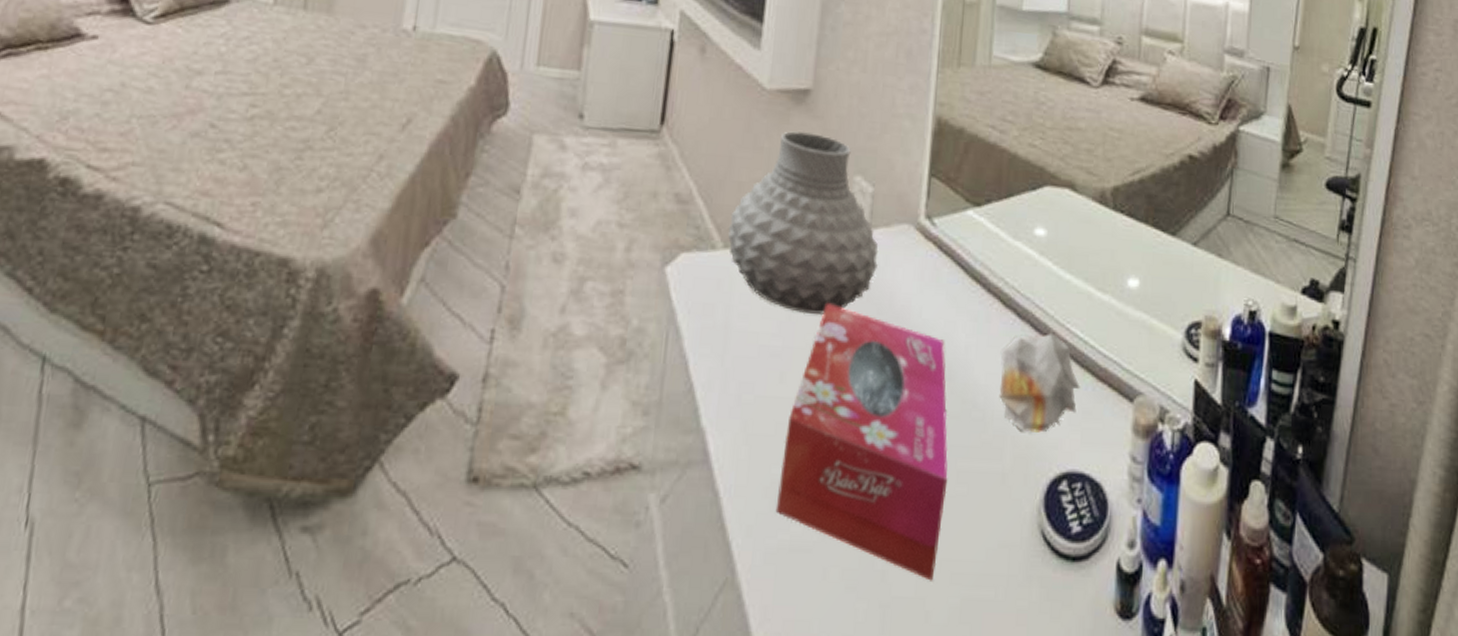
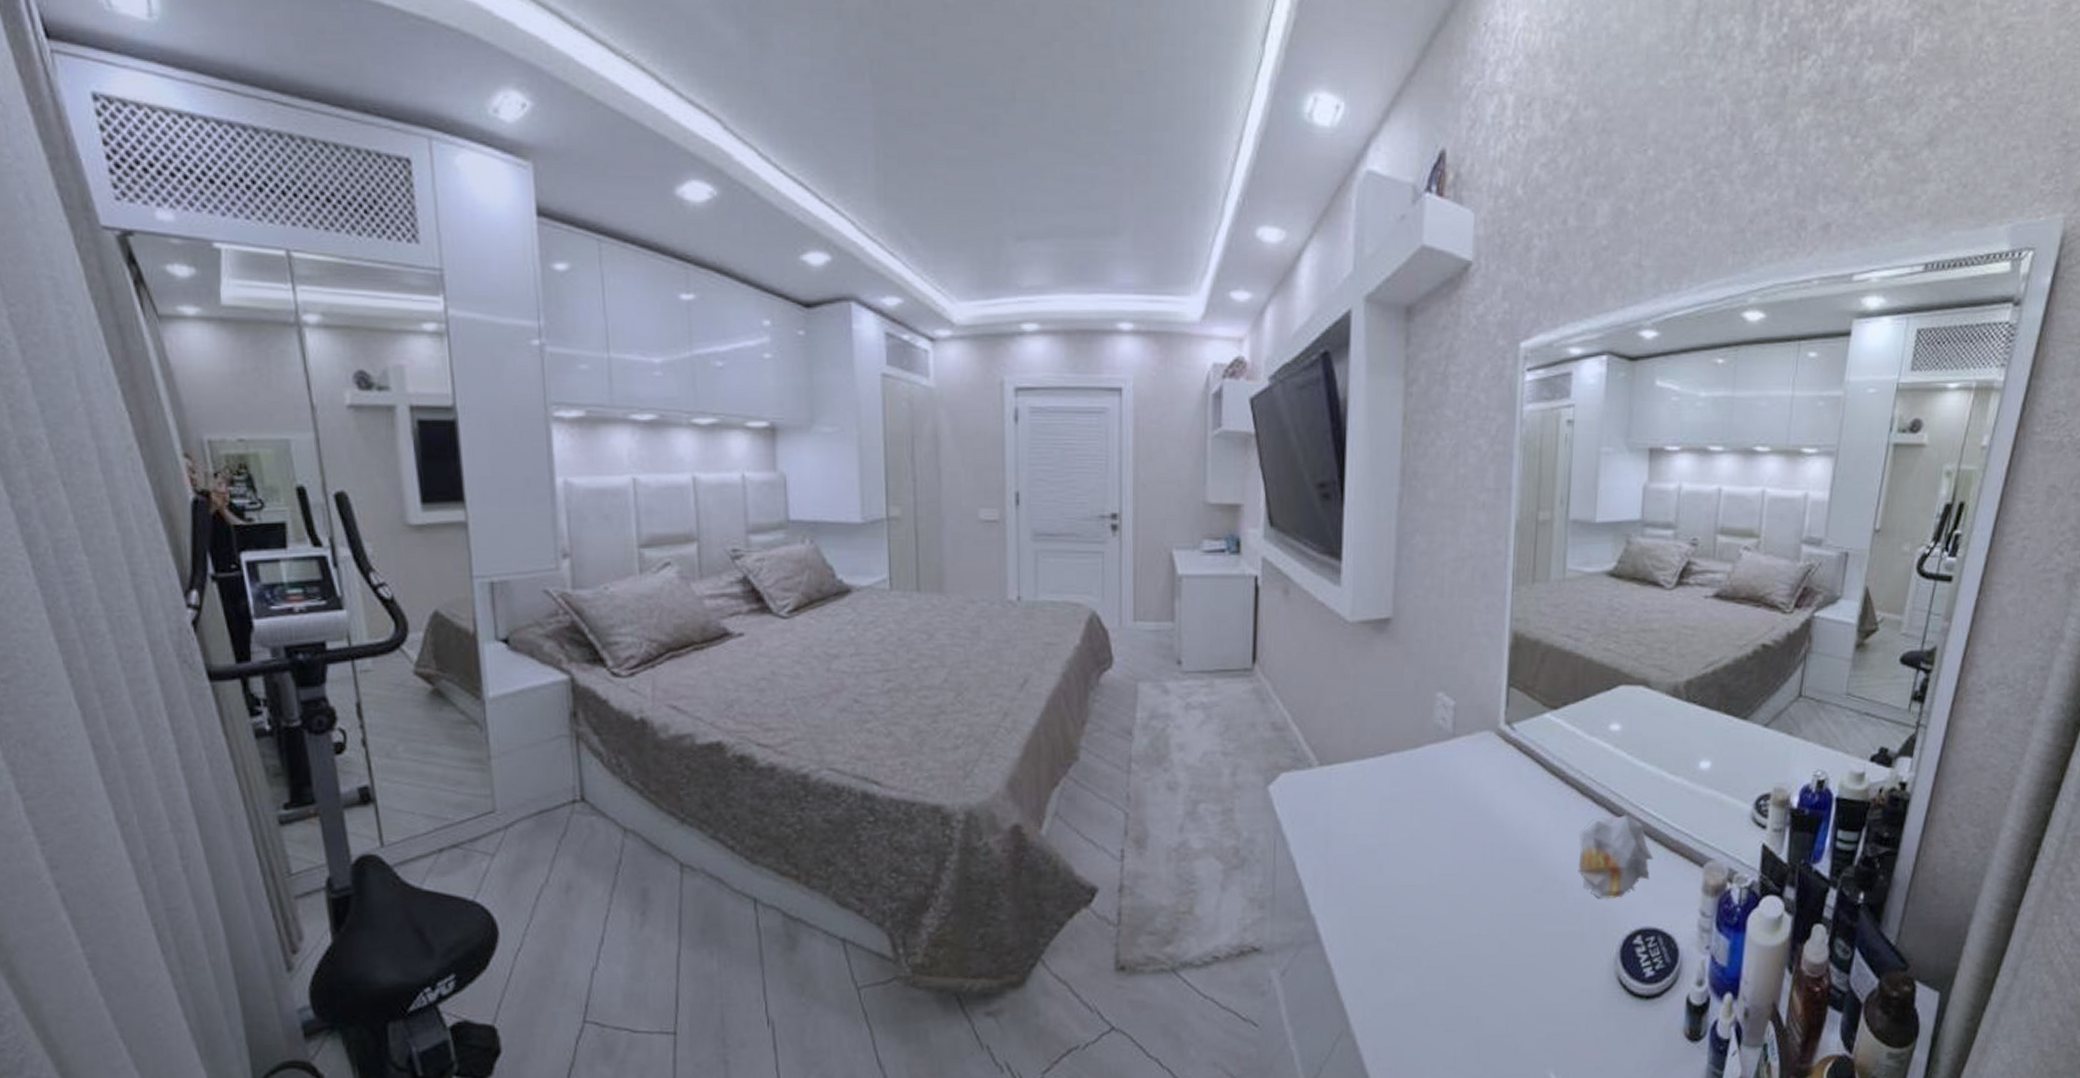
vase: present [728,131,879,316] -> none [1322,658,1462,816]
tissue box: present [775,304,948,581] -> none [1381,805,1533,1022]

